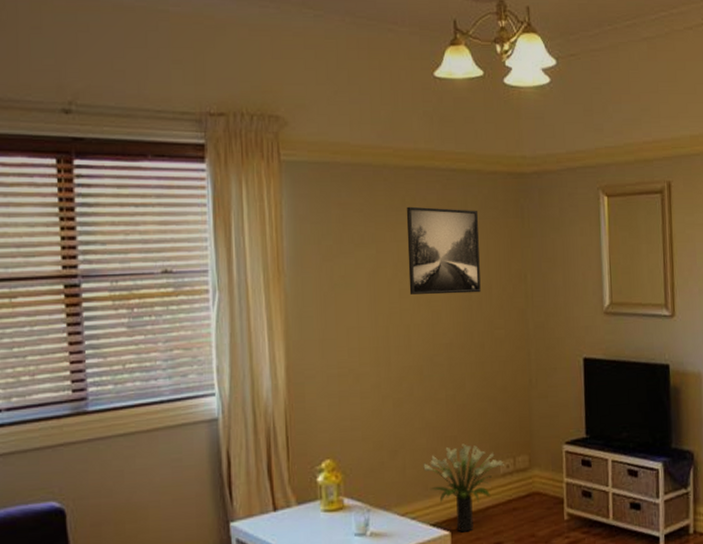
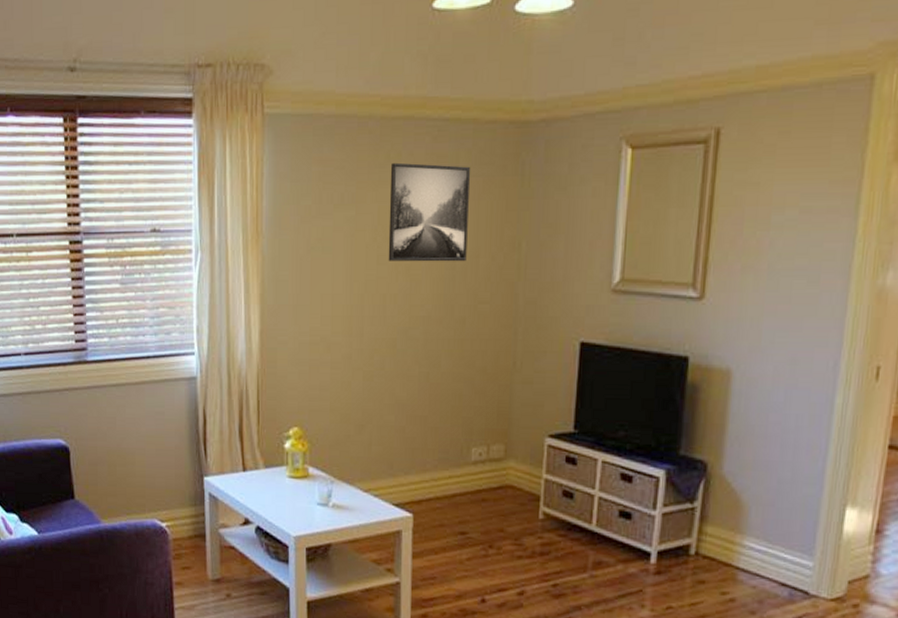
potted plant: present [423,444,504,533] -> none [390,425,477,517]

